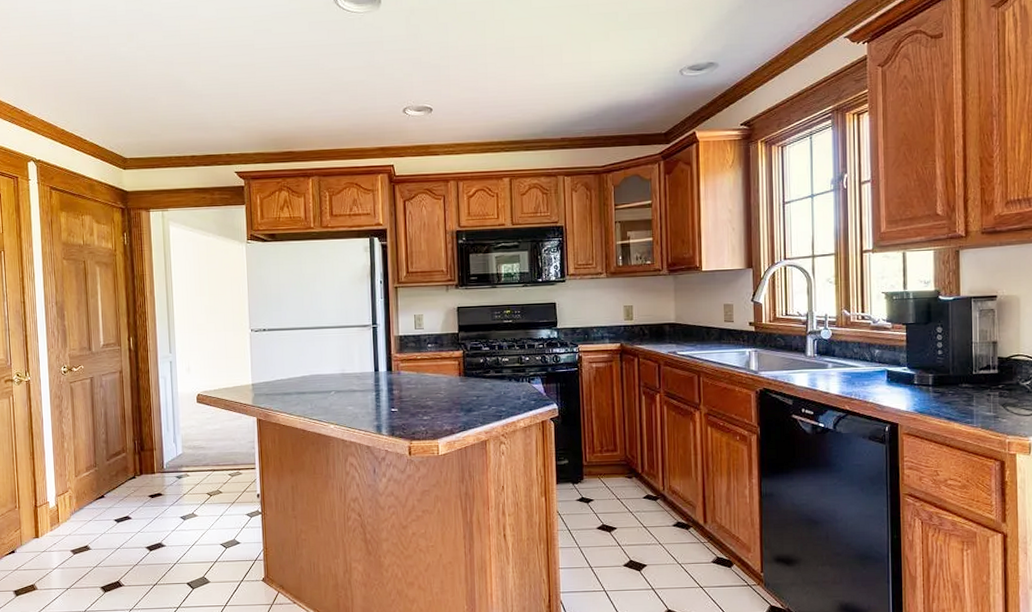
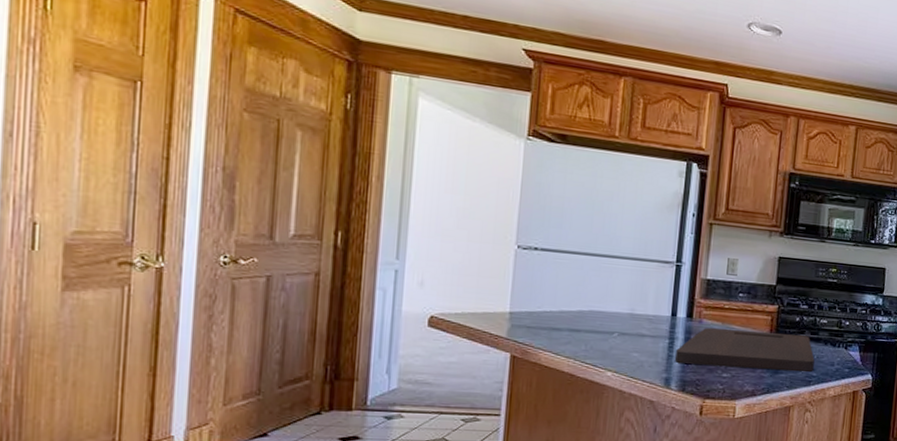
cutting board: none [381,375,502,411] -> present [674,327,815,373]

